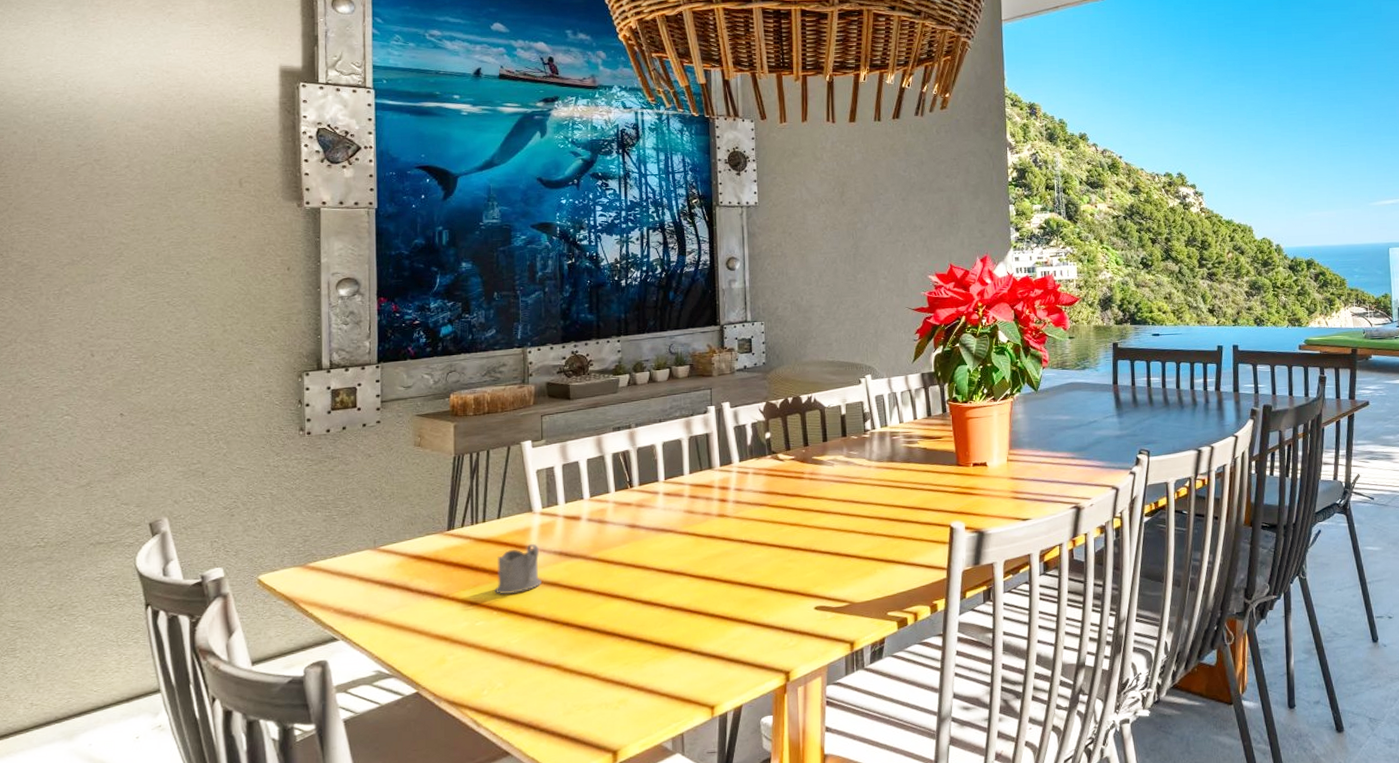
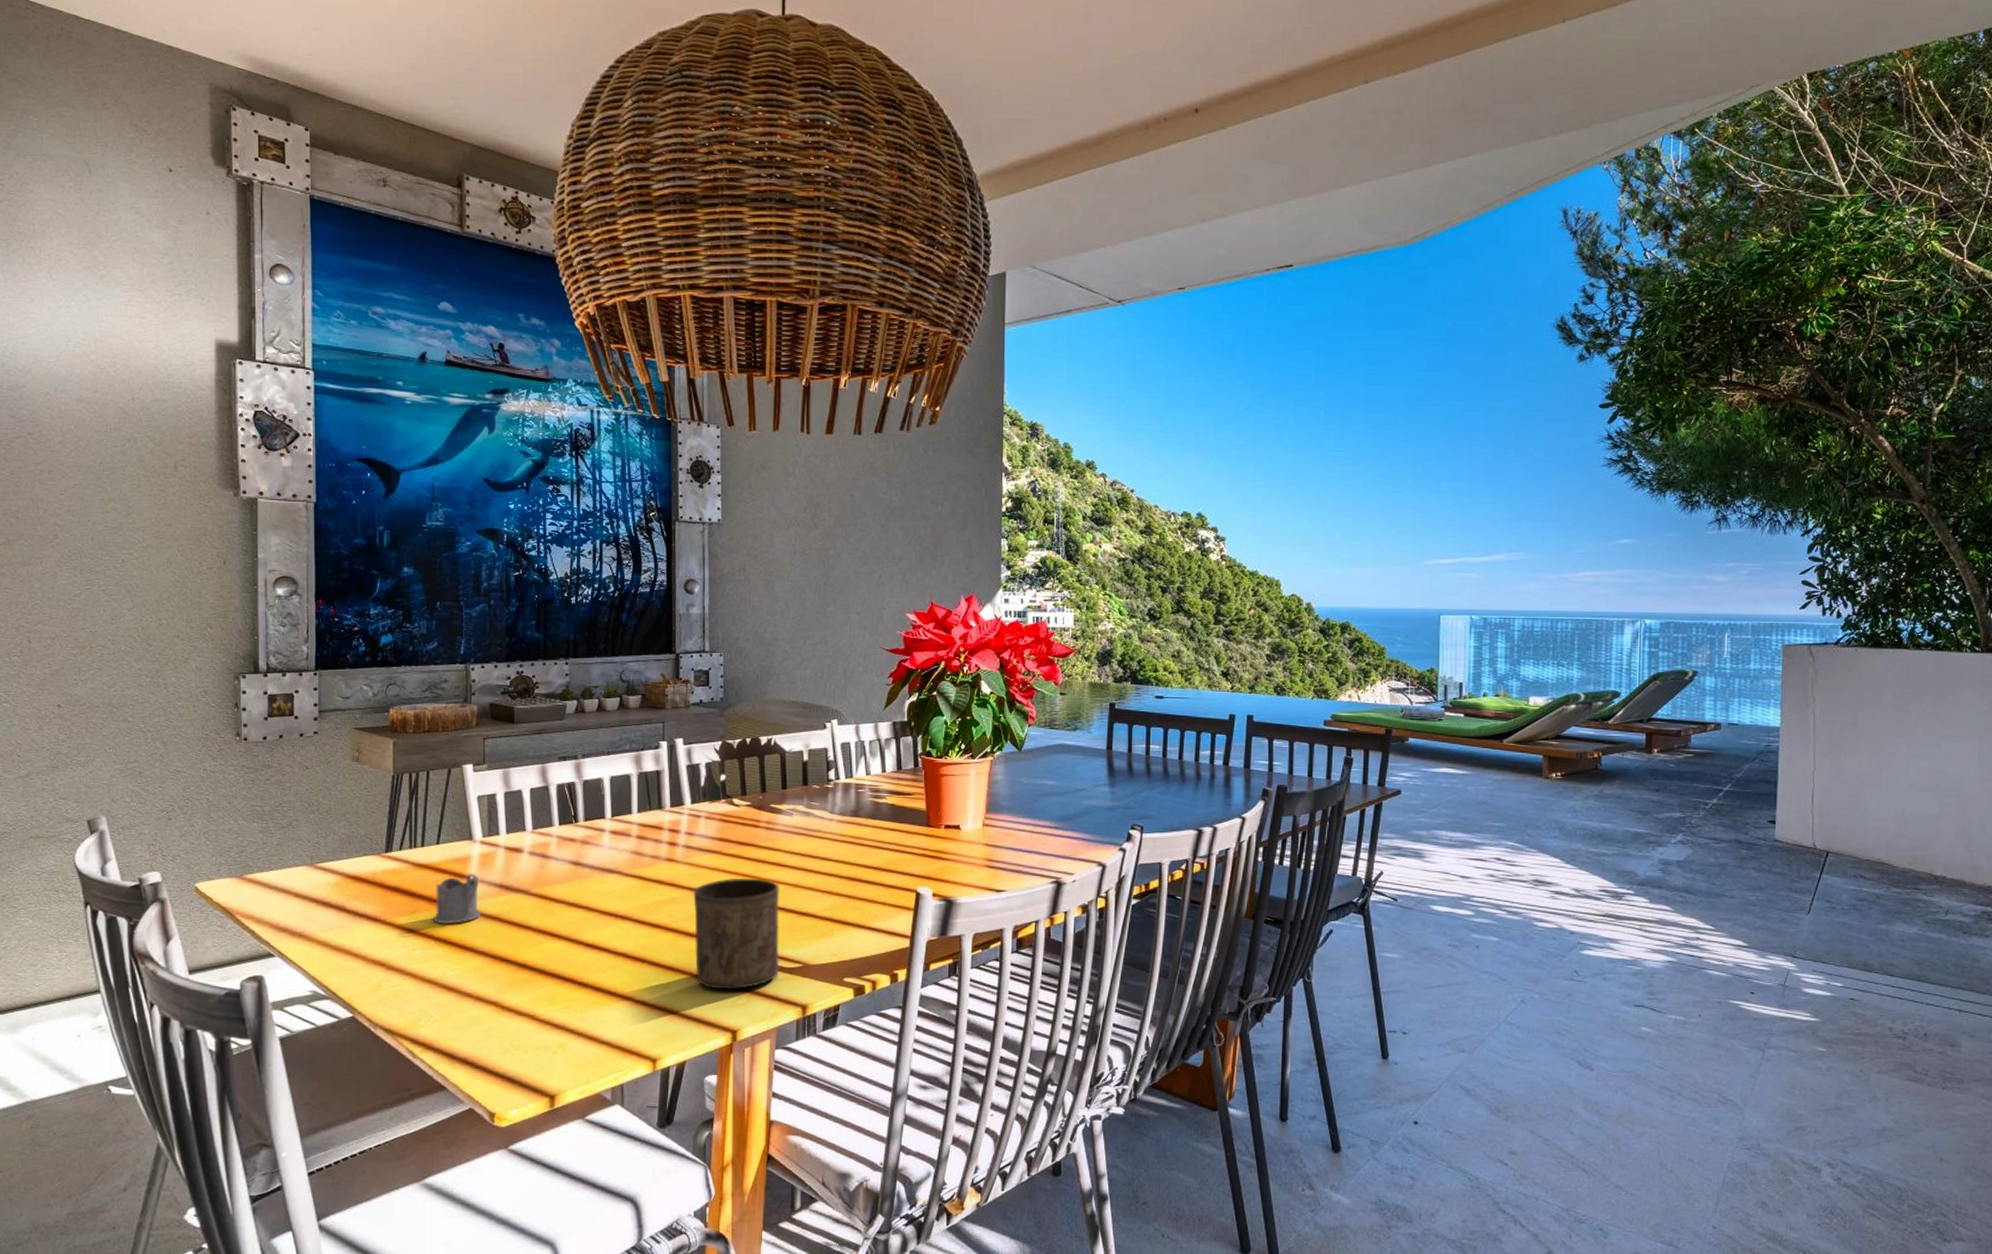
cup: none [744,526,828,634] -> present [693,878,780,990]

